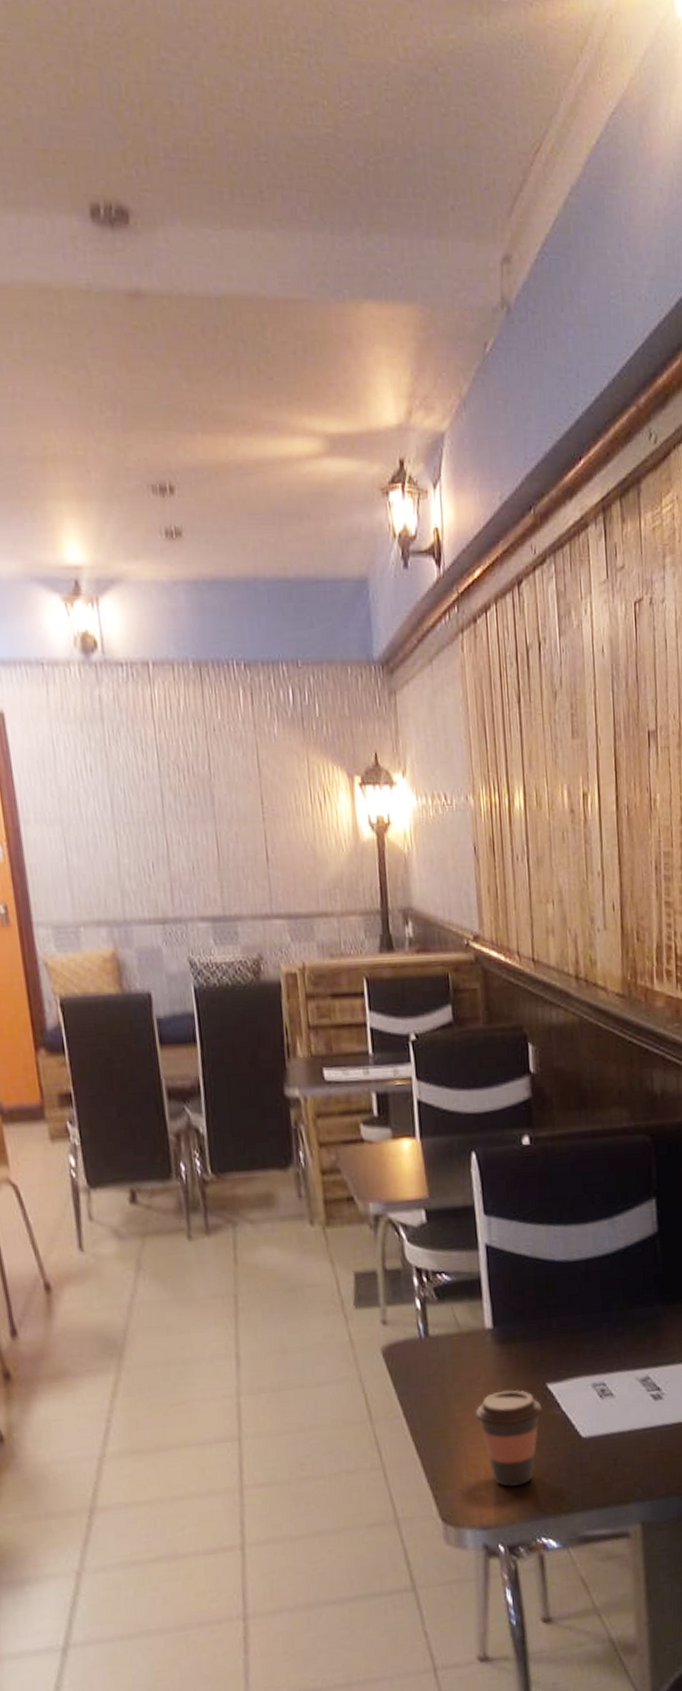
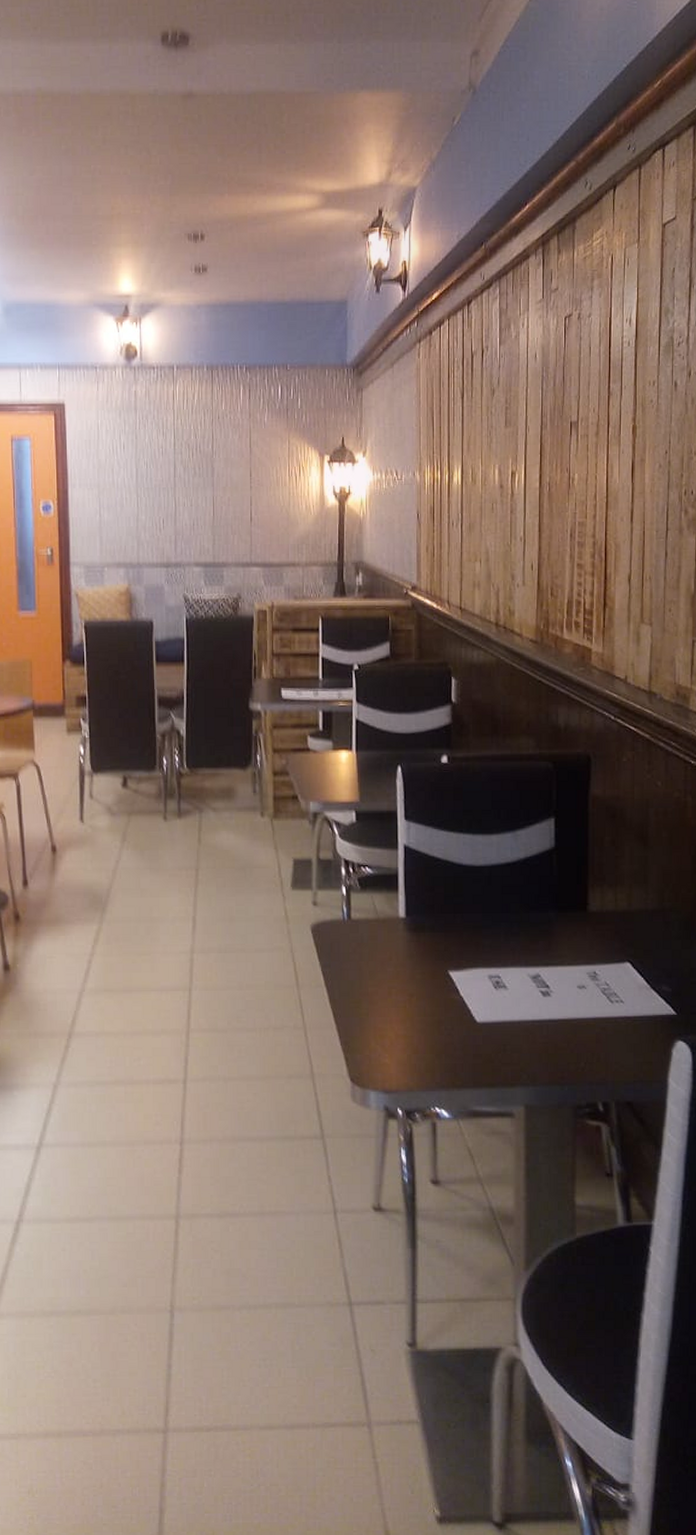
coffee cup: present [475,1390,542,1487] -> none [385,973,443,1059]

